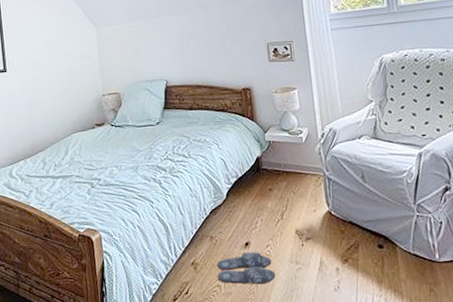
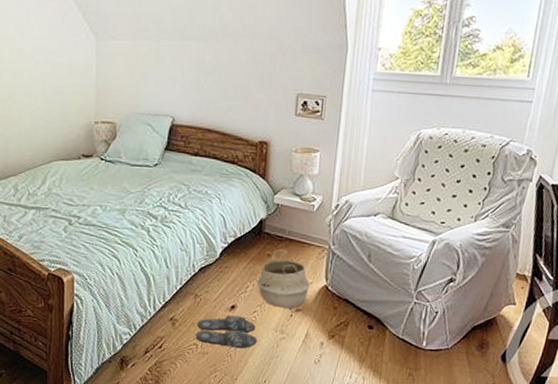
woven basket: none [264,182,314,239] -> present [257,249,310,309]

